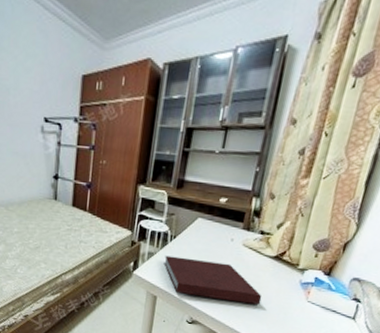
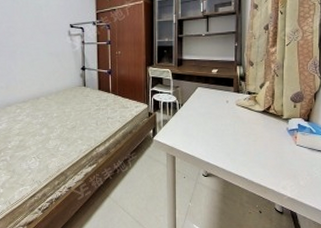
notebook: present [164,255,262,305] -> none [177,121,260,153]

